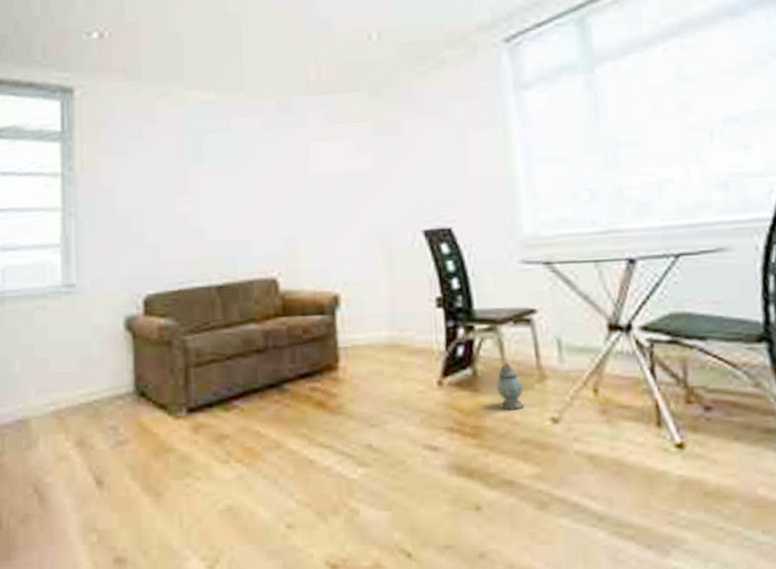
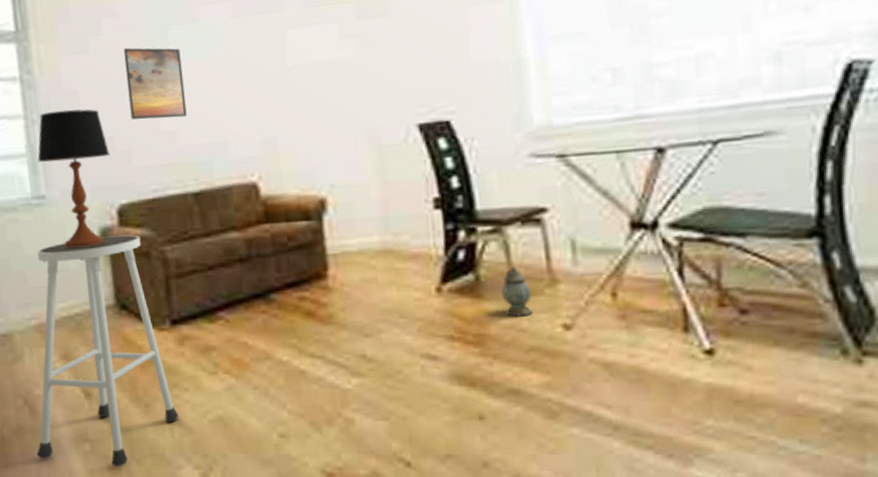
stool: none [41,324,189,558] -> present [37,234,179,466]
table lamp: none [71,204,140,336] -> present [37,109,109,249]
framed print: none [161,151,215,217] -> present [123,47,187,120]

